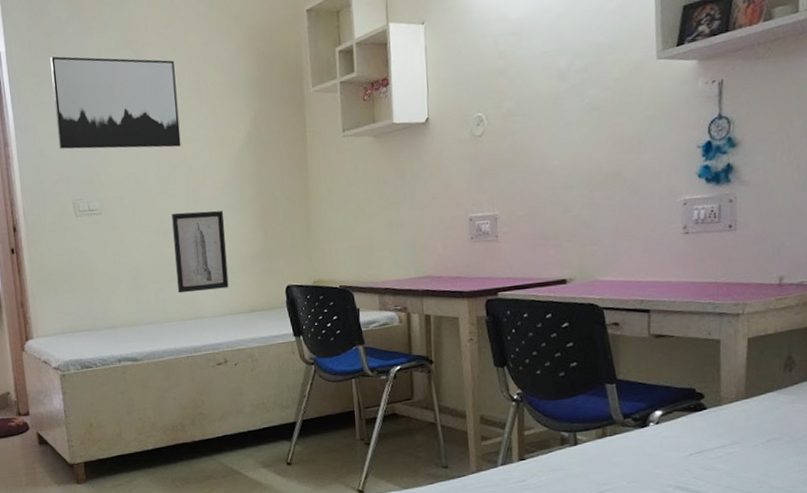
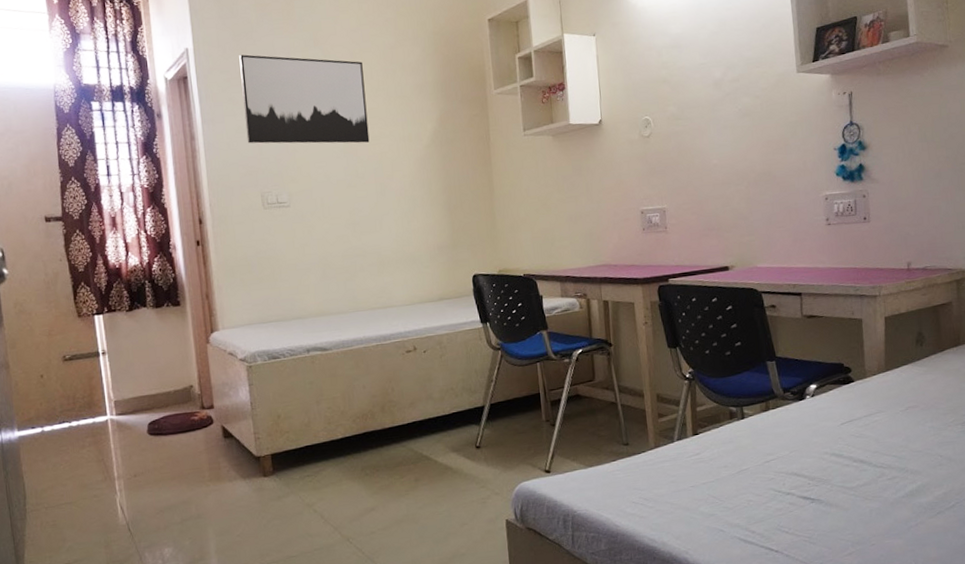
wall art: present [171,210,229,294] -> none [360,203,417,283]

